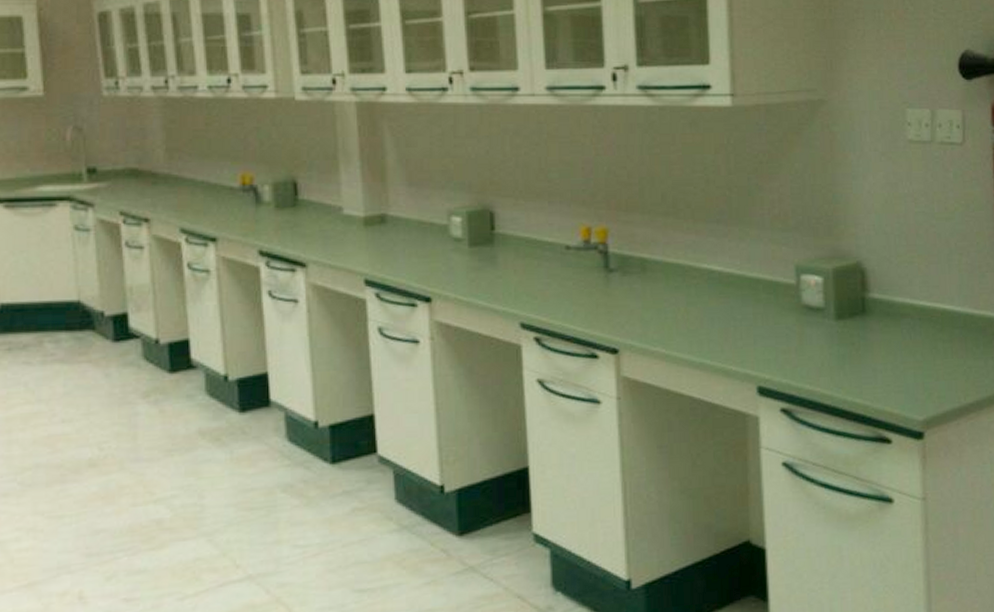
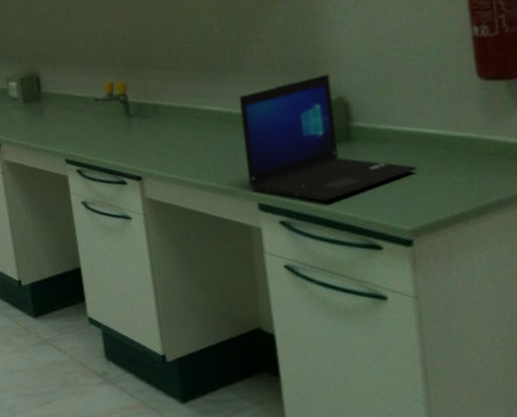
laptop: none [744,235,933,385] -> present [239,74,417,201]

